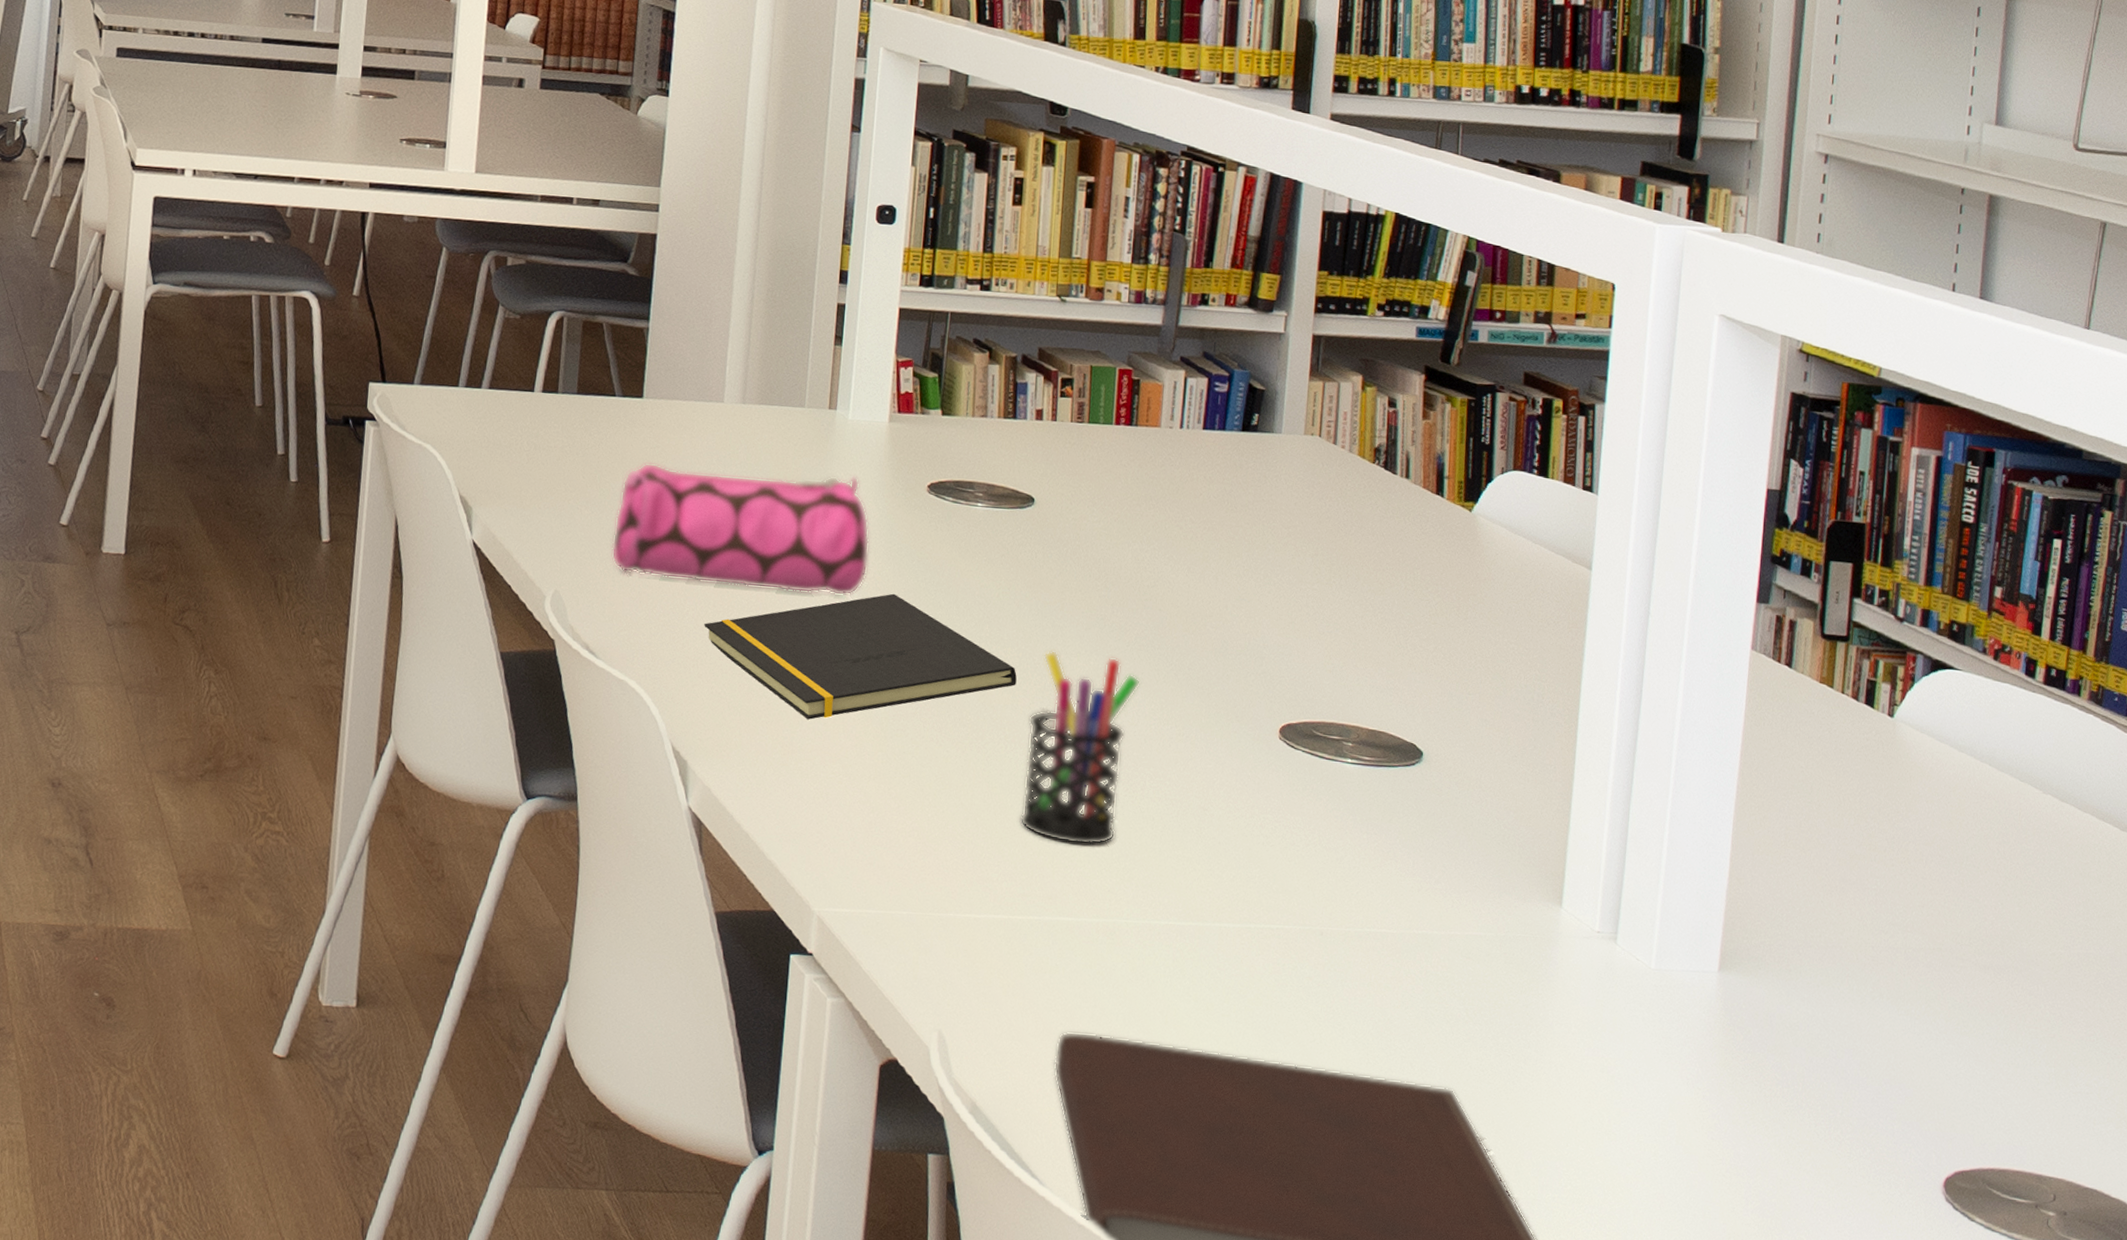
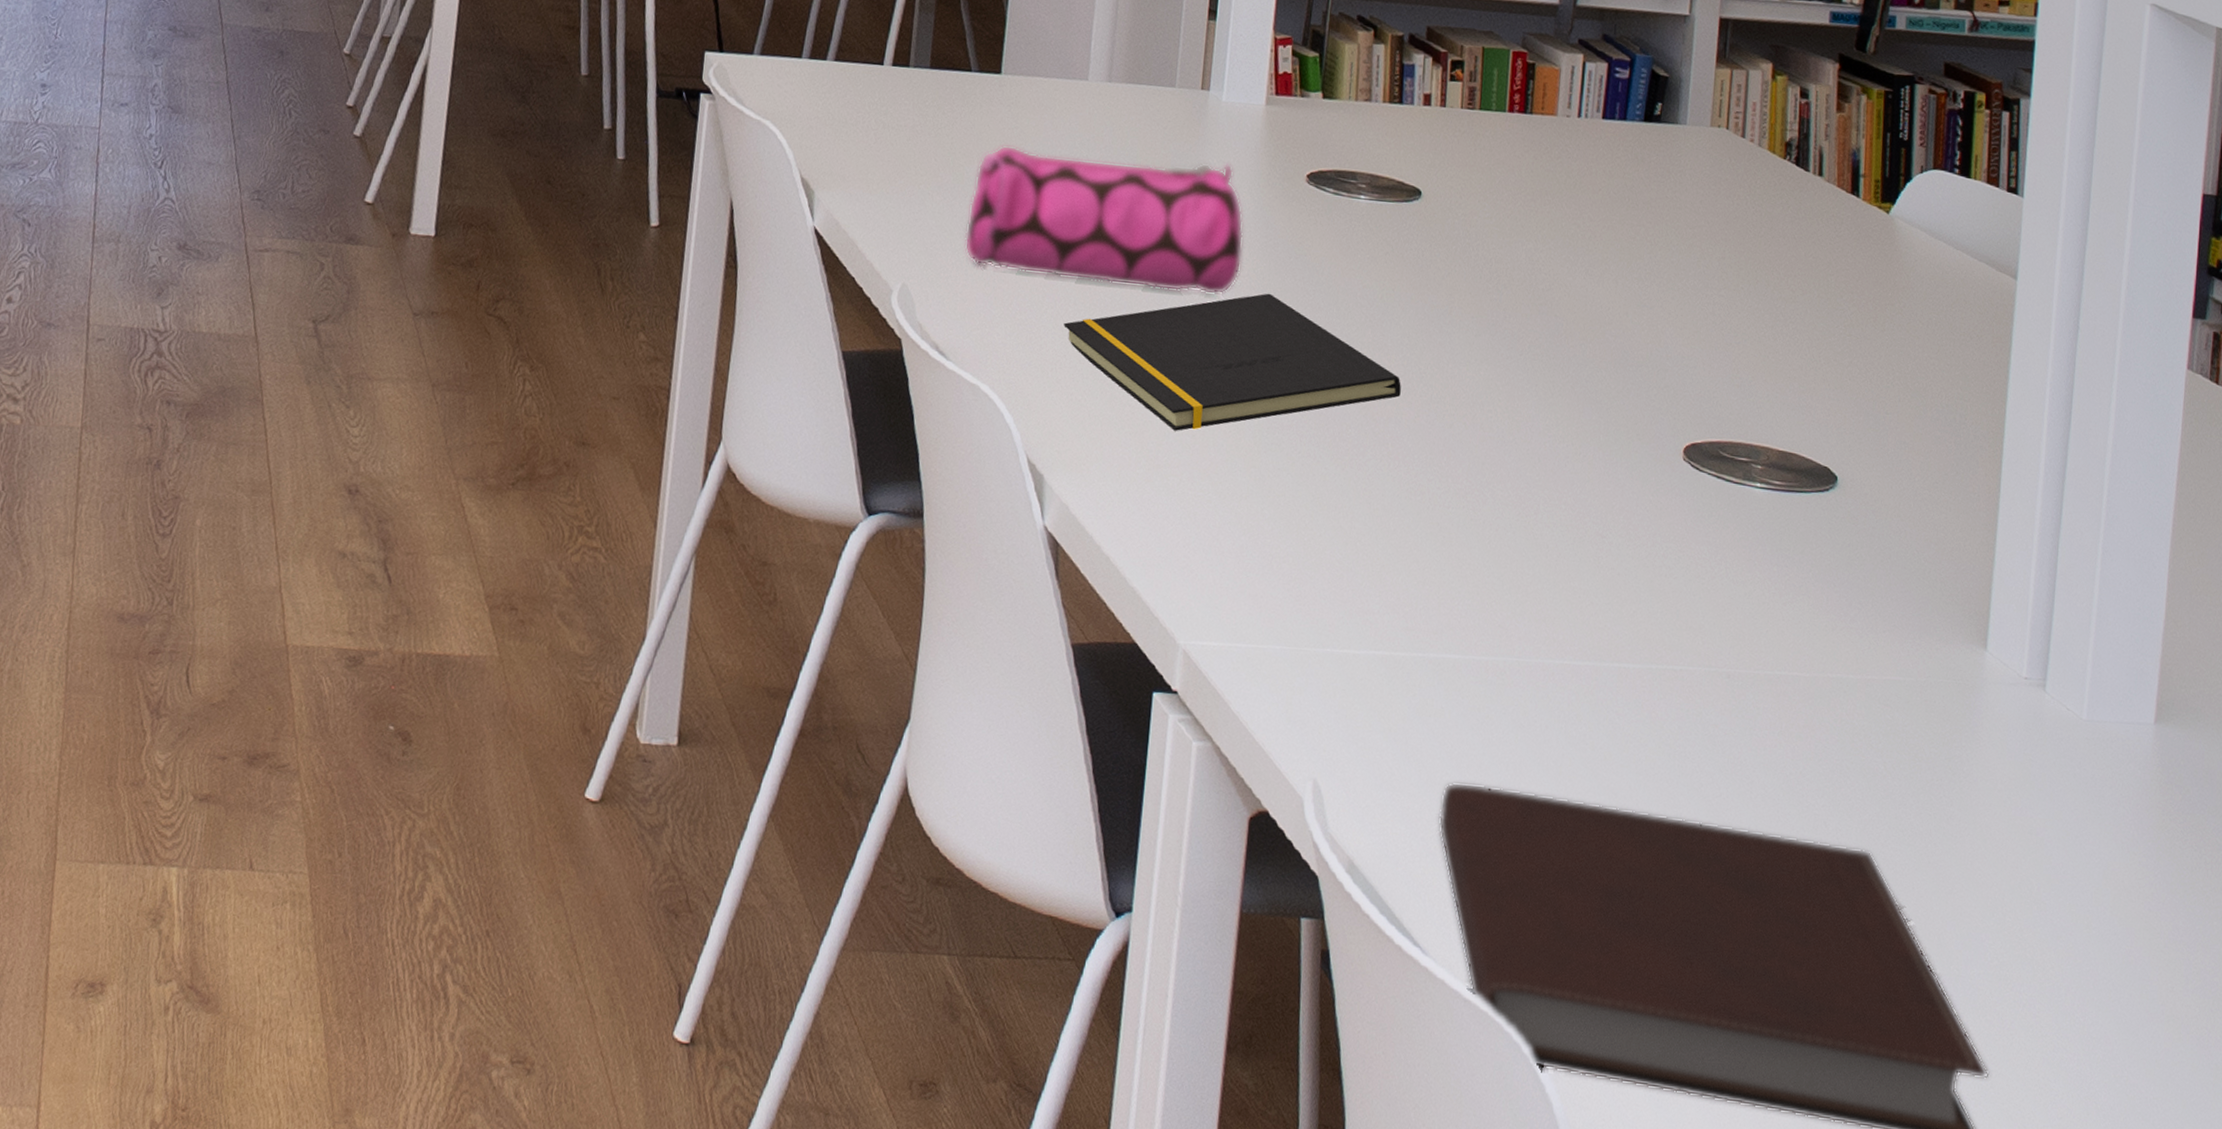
pen holder: present [1019,651,1140,846] -> none [1403,359,1534,575]

